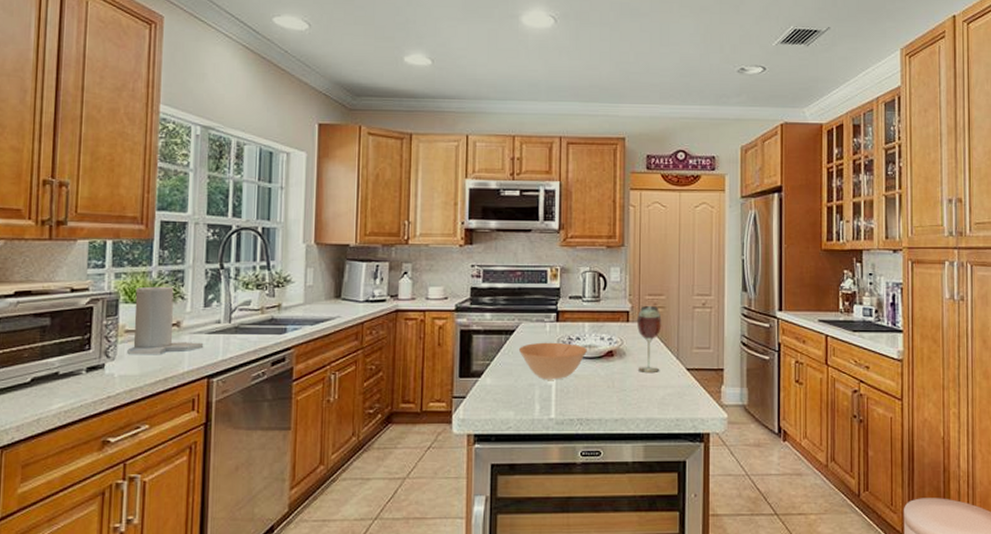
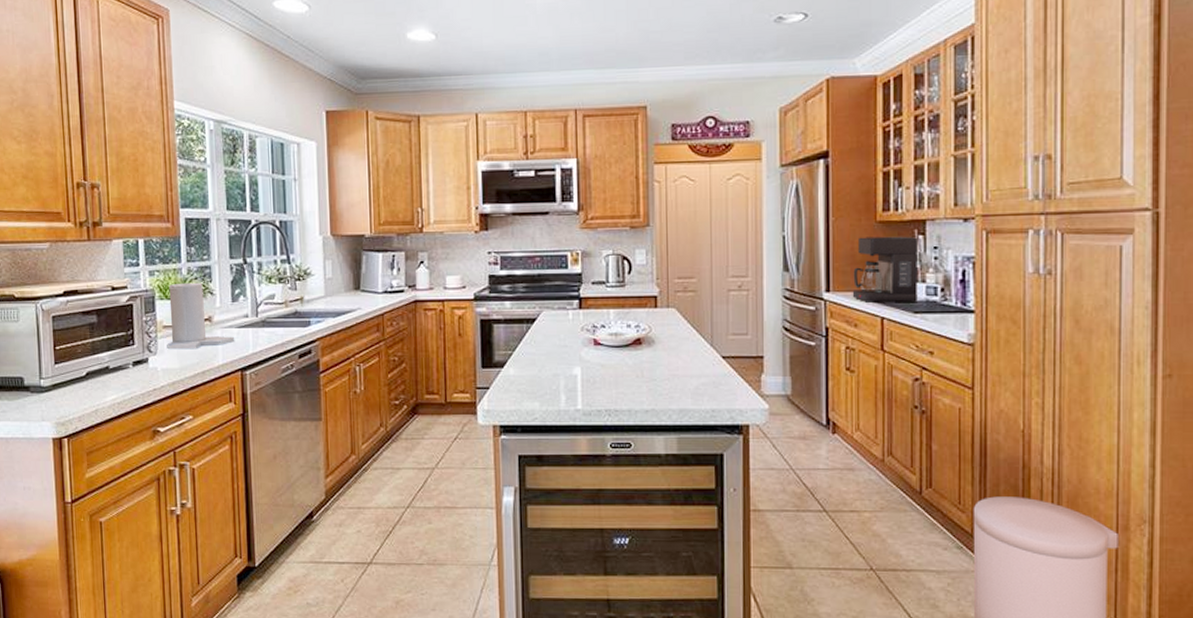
bowl: present [518,342,587,380] -> none [540,330,613,370]
wineglass: present [637,306,662,372] -> none [666,290,693,361]
coffee maker: none [801,263,857,321] -> present [852,236,919,303]

